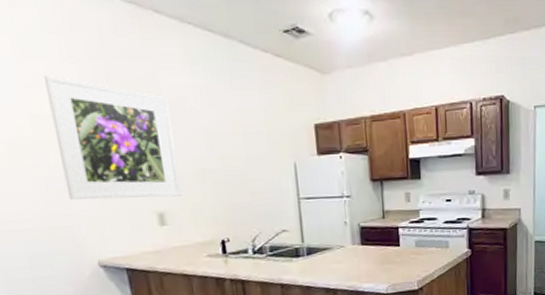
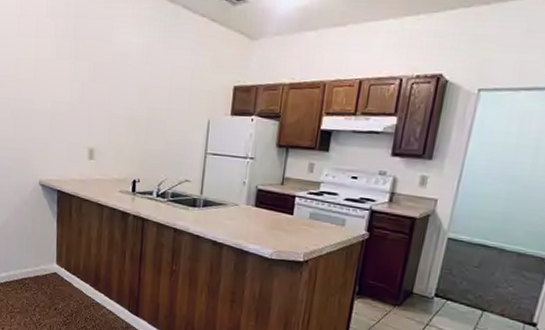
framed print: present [43,76,181,200] -> none [29,28,115,137]

